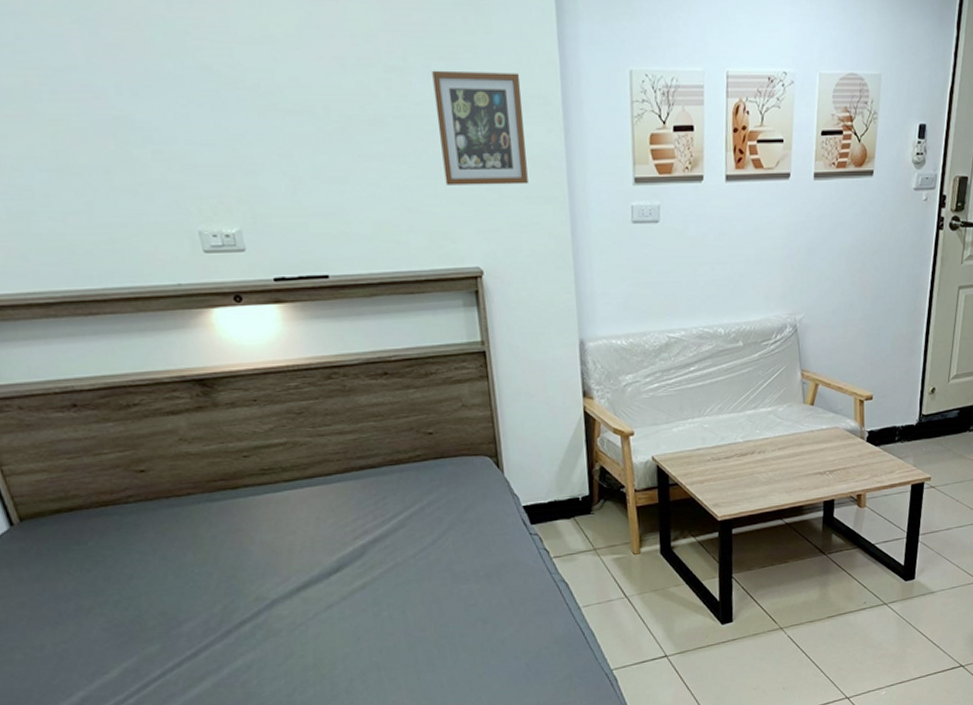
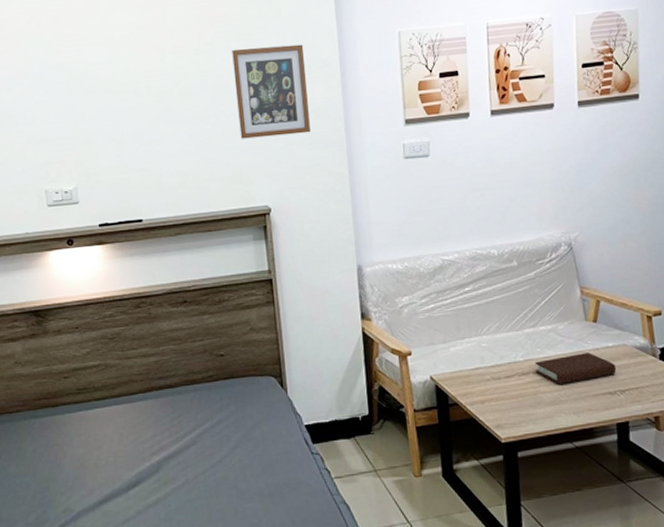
book: none [753,434,828,465] -> present [534,352,617,384]

